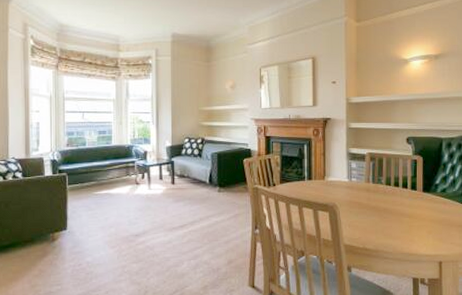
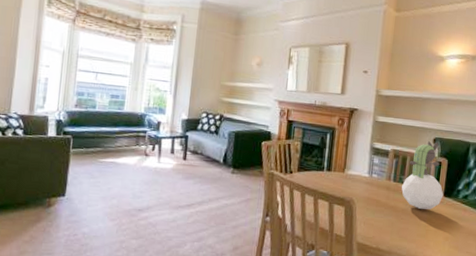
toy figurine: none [381,141,422,207] -> present [402,141,444,210]

